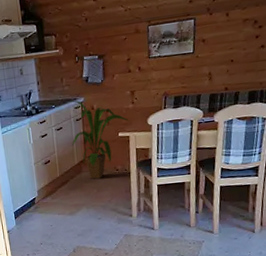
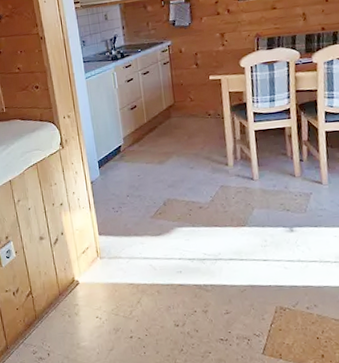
house plant: present [69,100,129,179] -> none [156,43,219,125]

